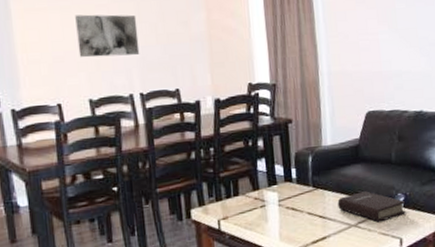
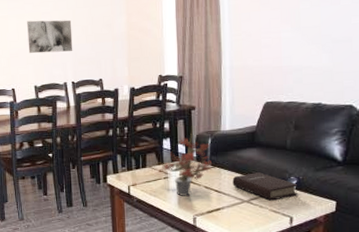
potted plant: none [250,142,314,227] -> present [156,126,212,197]

